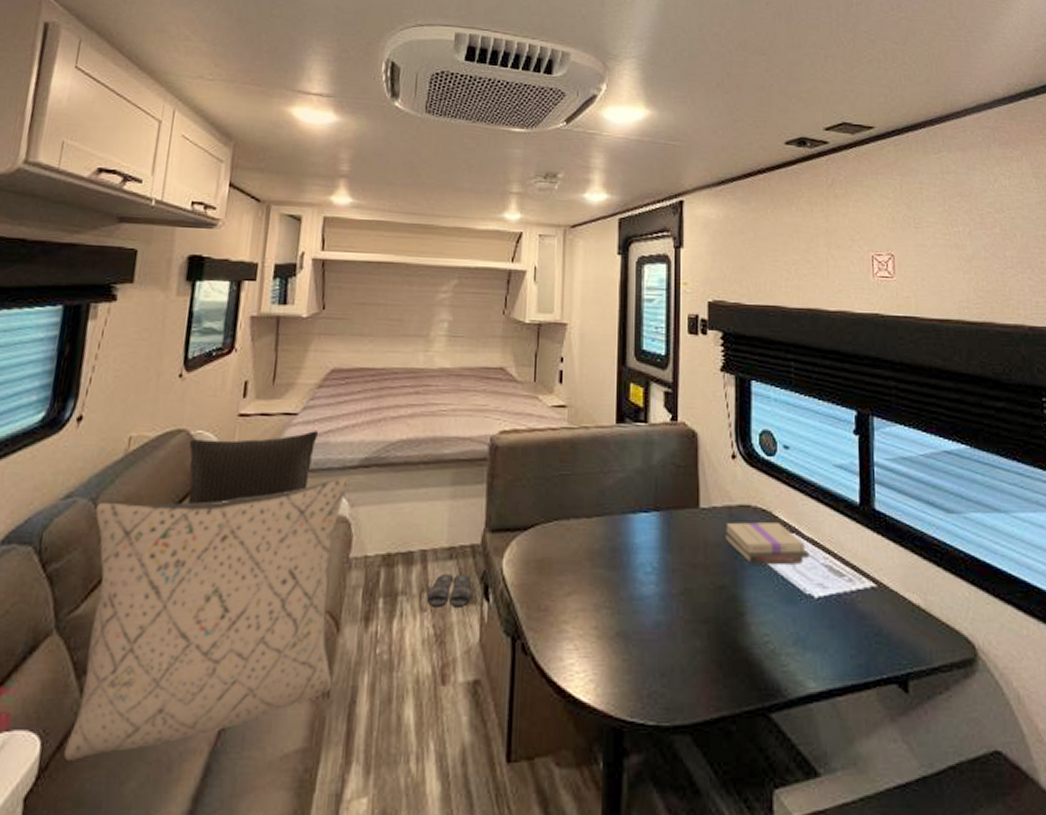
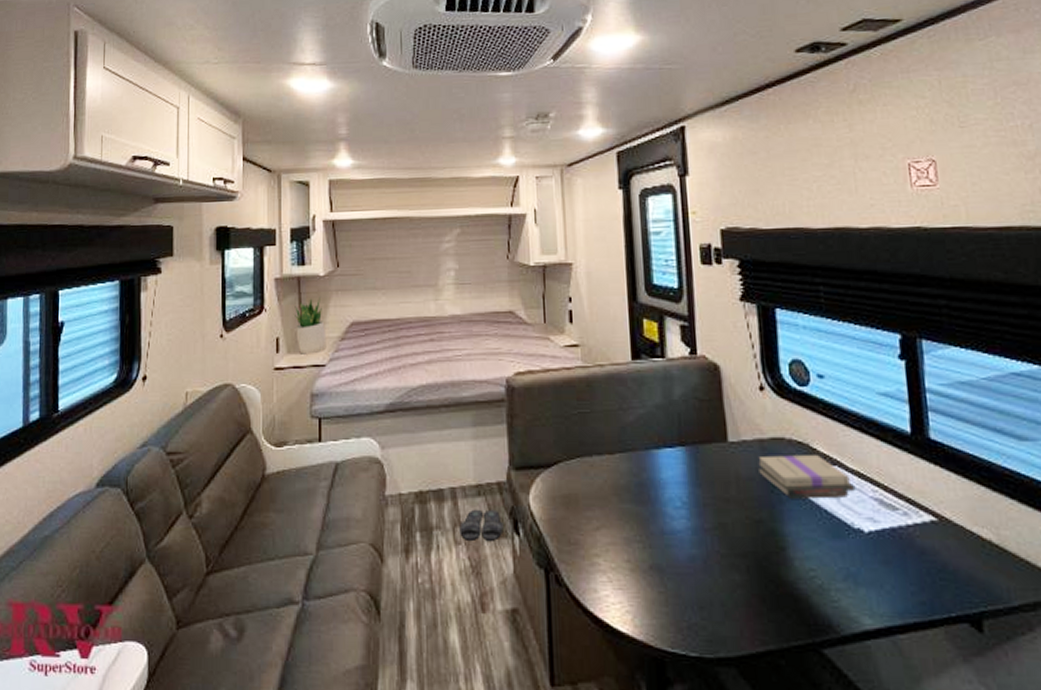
pillow: present [64,478,348,760] -> none [167,422,382,668]
pillow: present [188,431,319,505] -> none [235,380,346,451]
planter: none [268,339,303,401] -> present [295,296,327,354]

